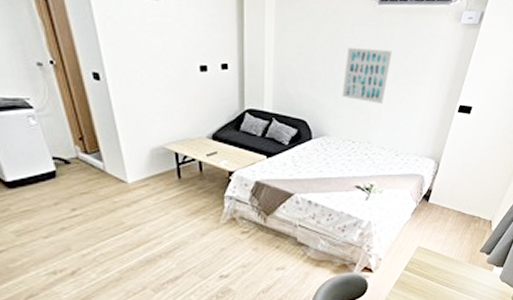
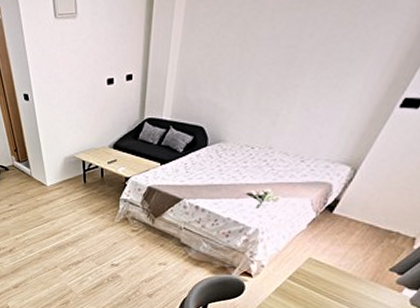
wall art: present [342,48,392,104] -> none [247,37,321,104]

